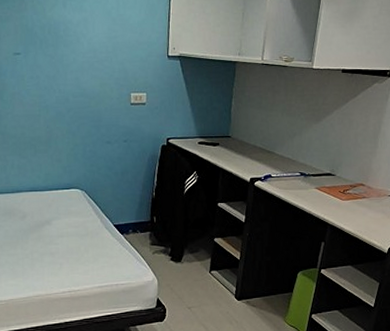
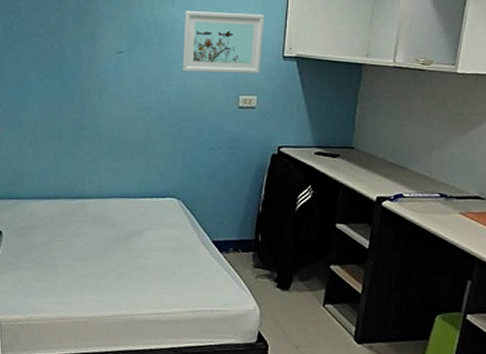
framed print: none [76,12,150,73] -> present [182,10,265,74]

